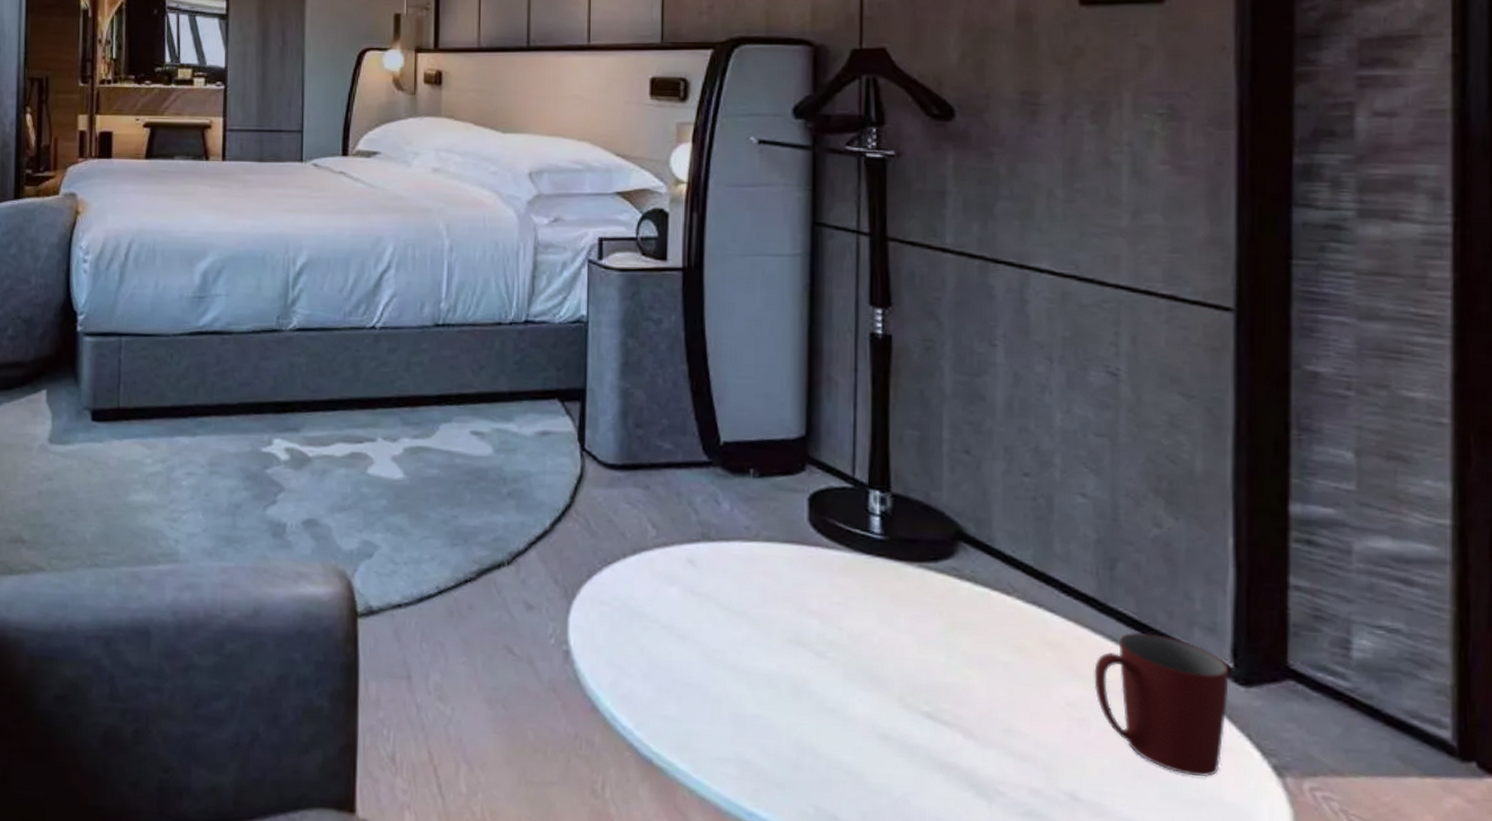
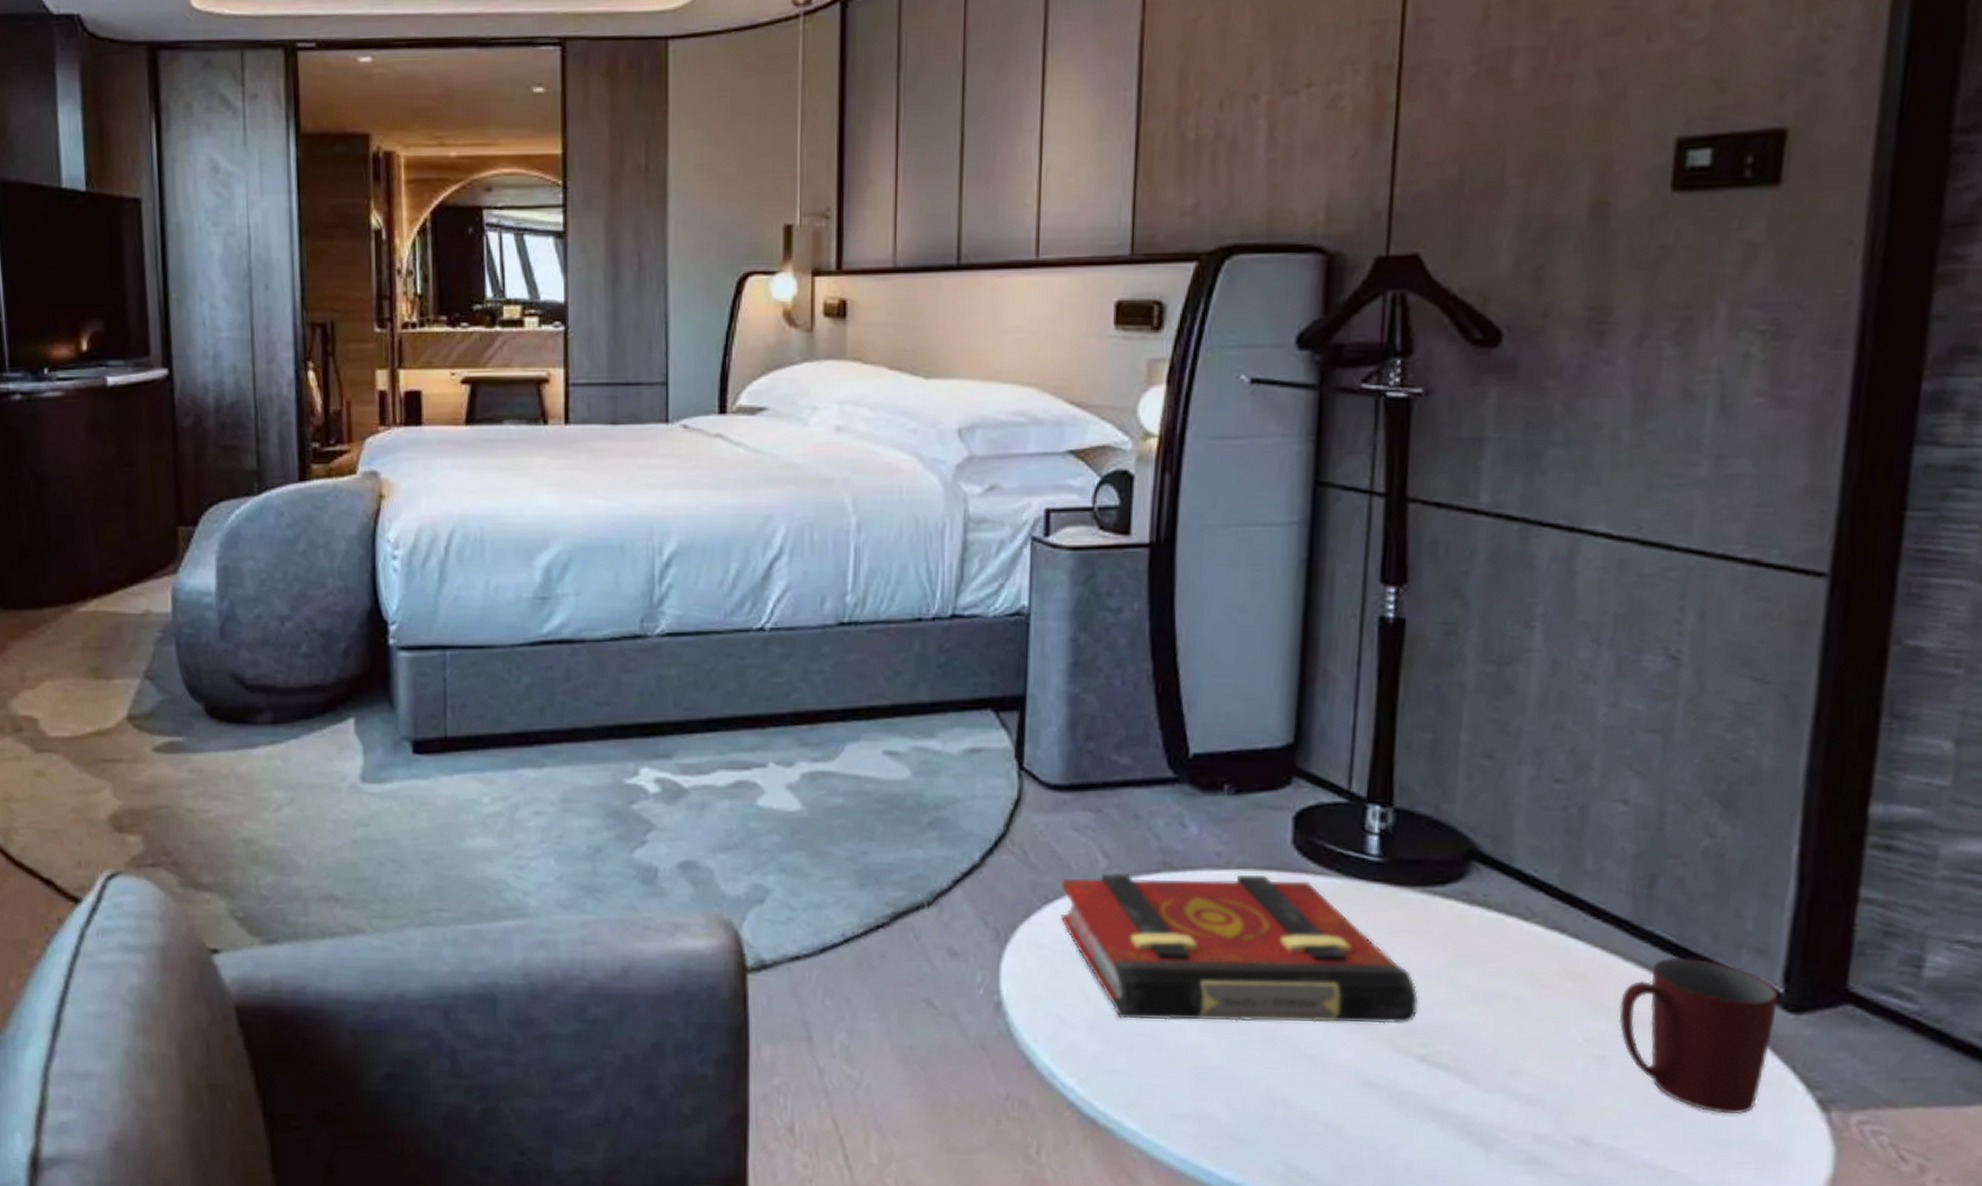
book: none [617,541,921,683] -> present [1060,873,1418,1024]

